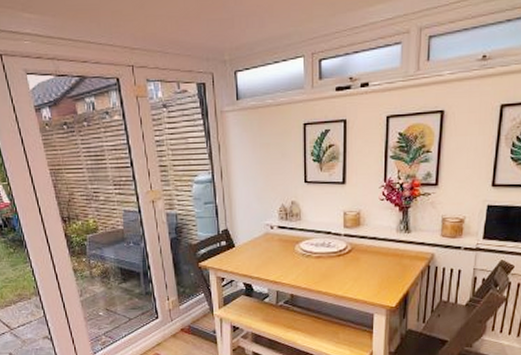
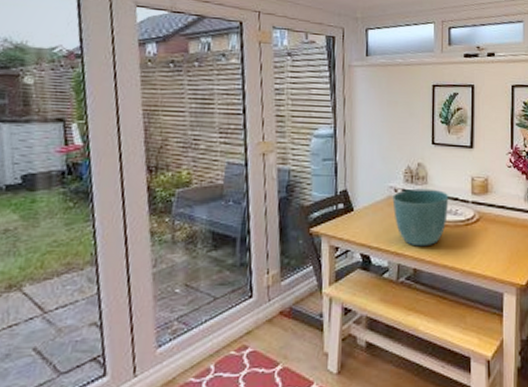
flower pot: none [269,224,322,276] -> present [392,188,449,247]

